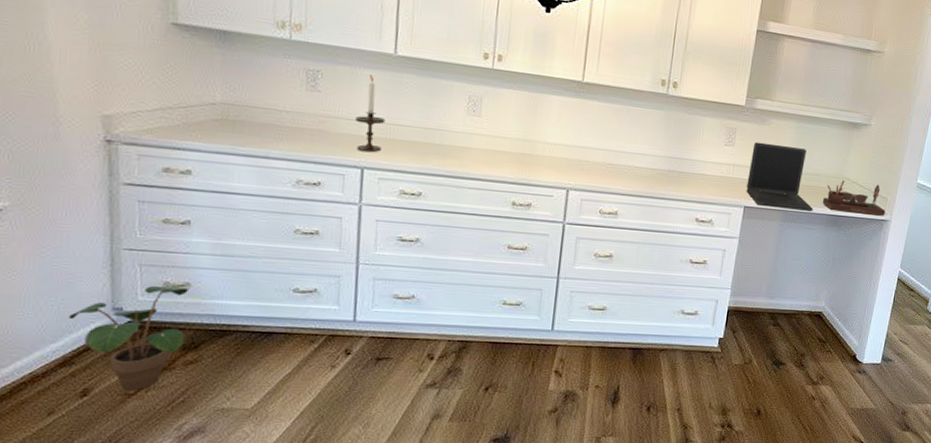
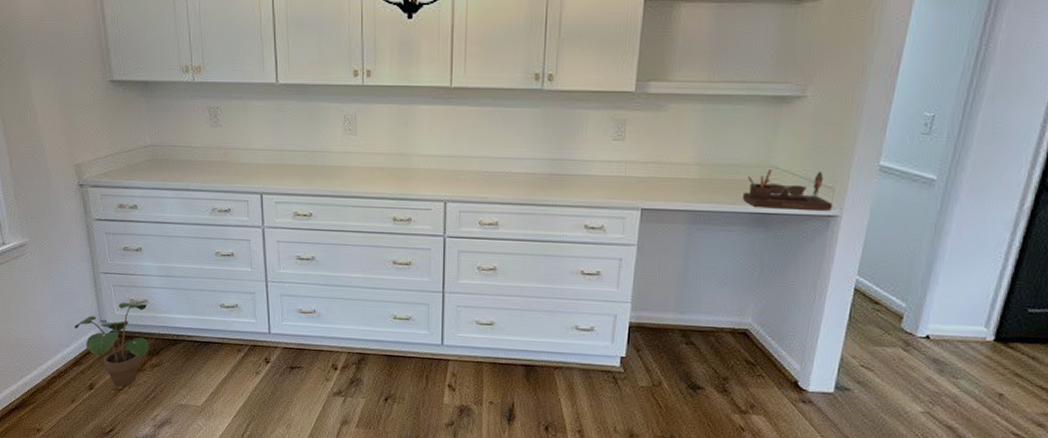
candlestick: present [356,74,386,153] -> none [251,105,275,179]
laptop: present [746,142,813,211] -> none [642,132,729,210]

